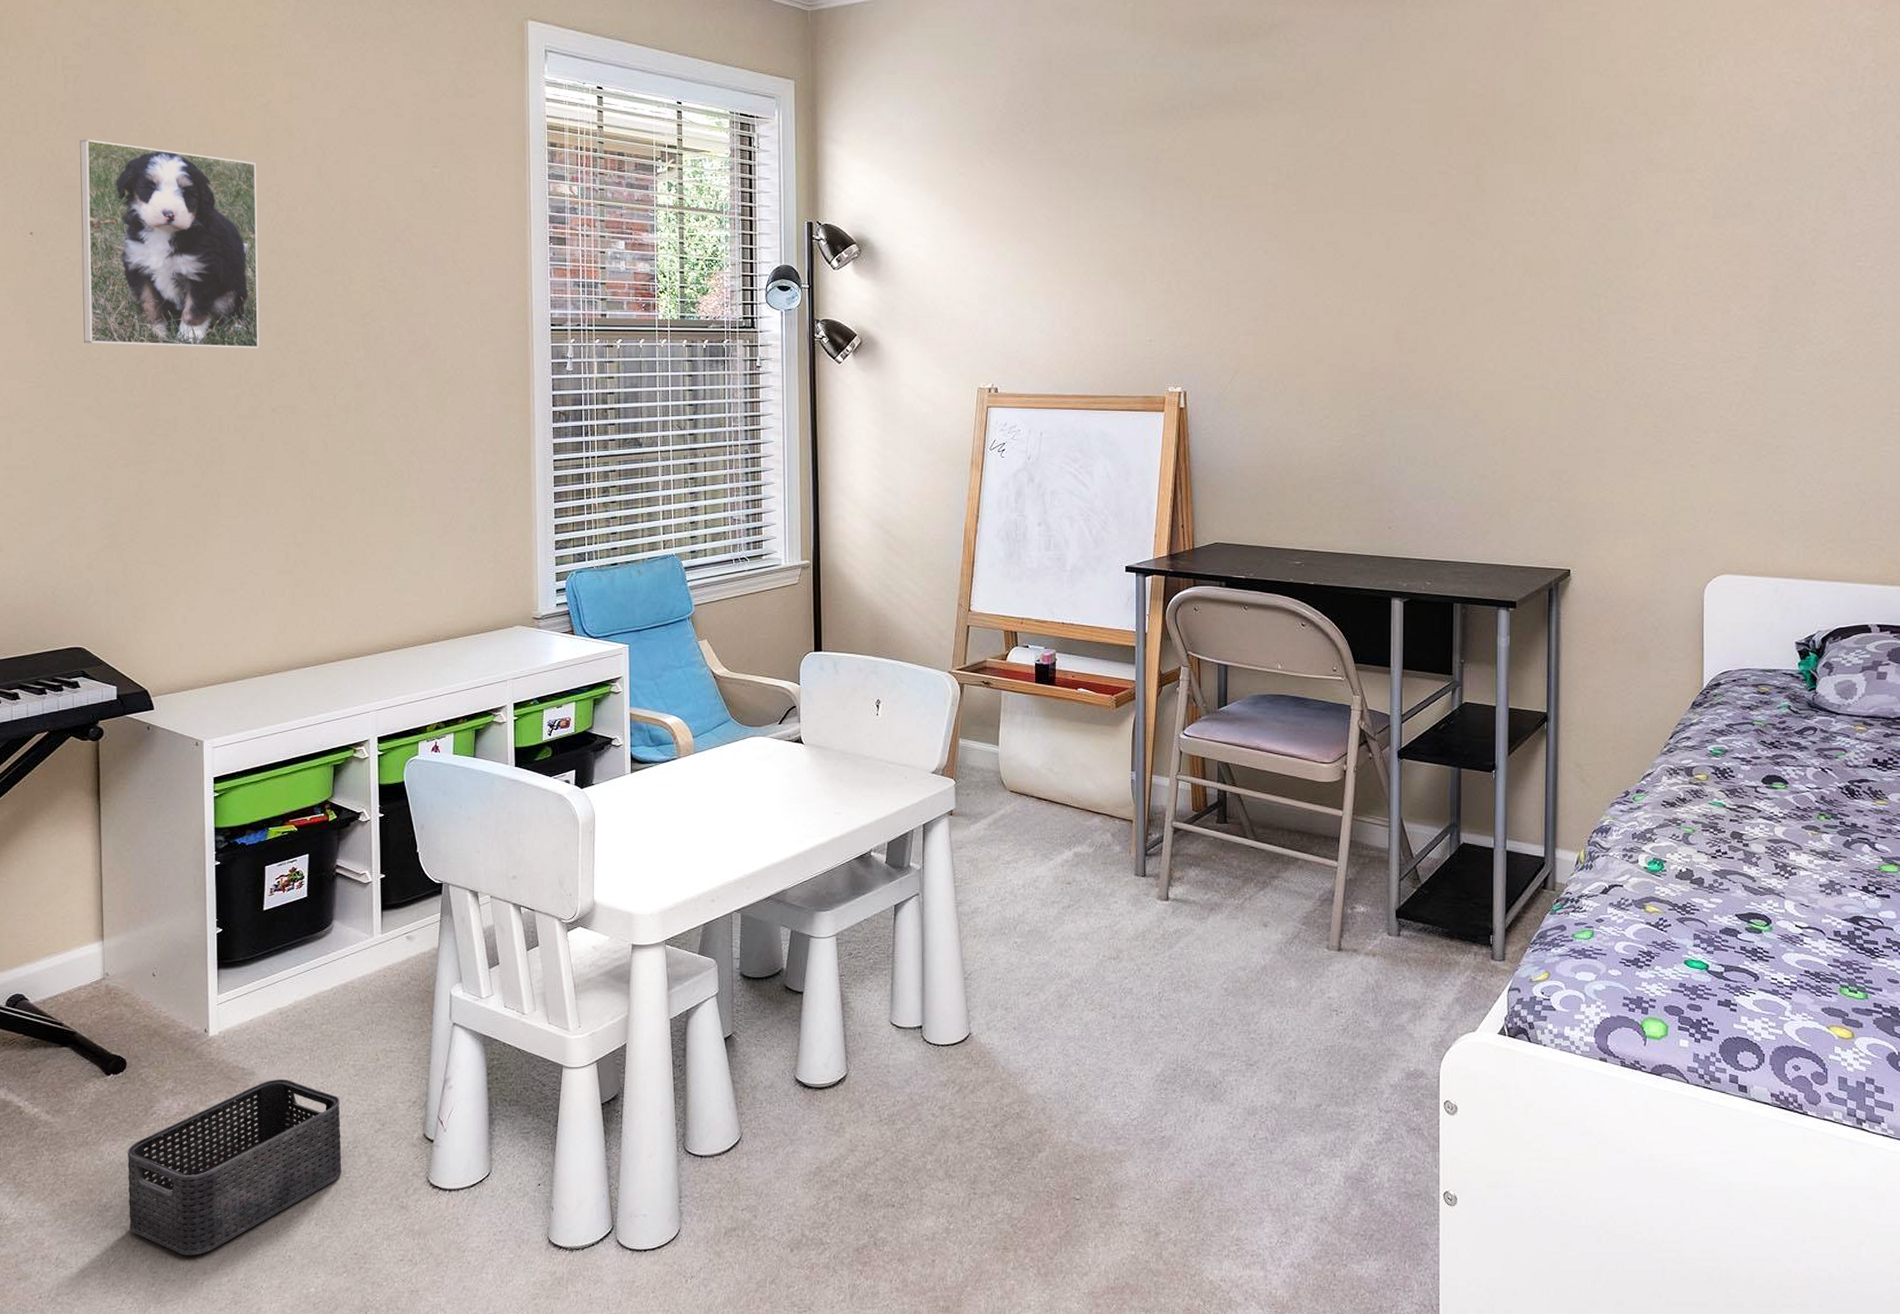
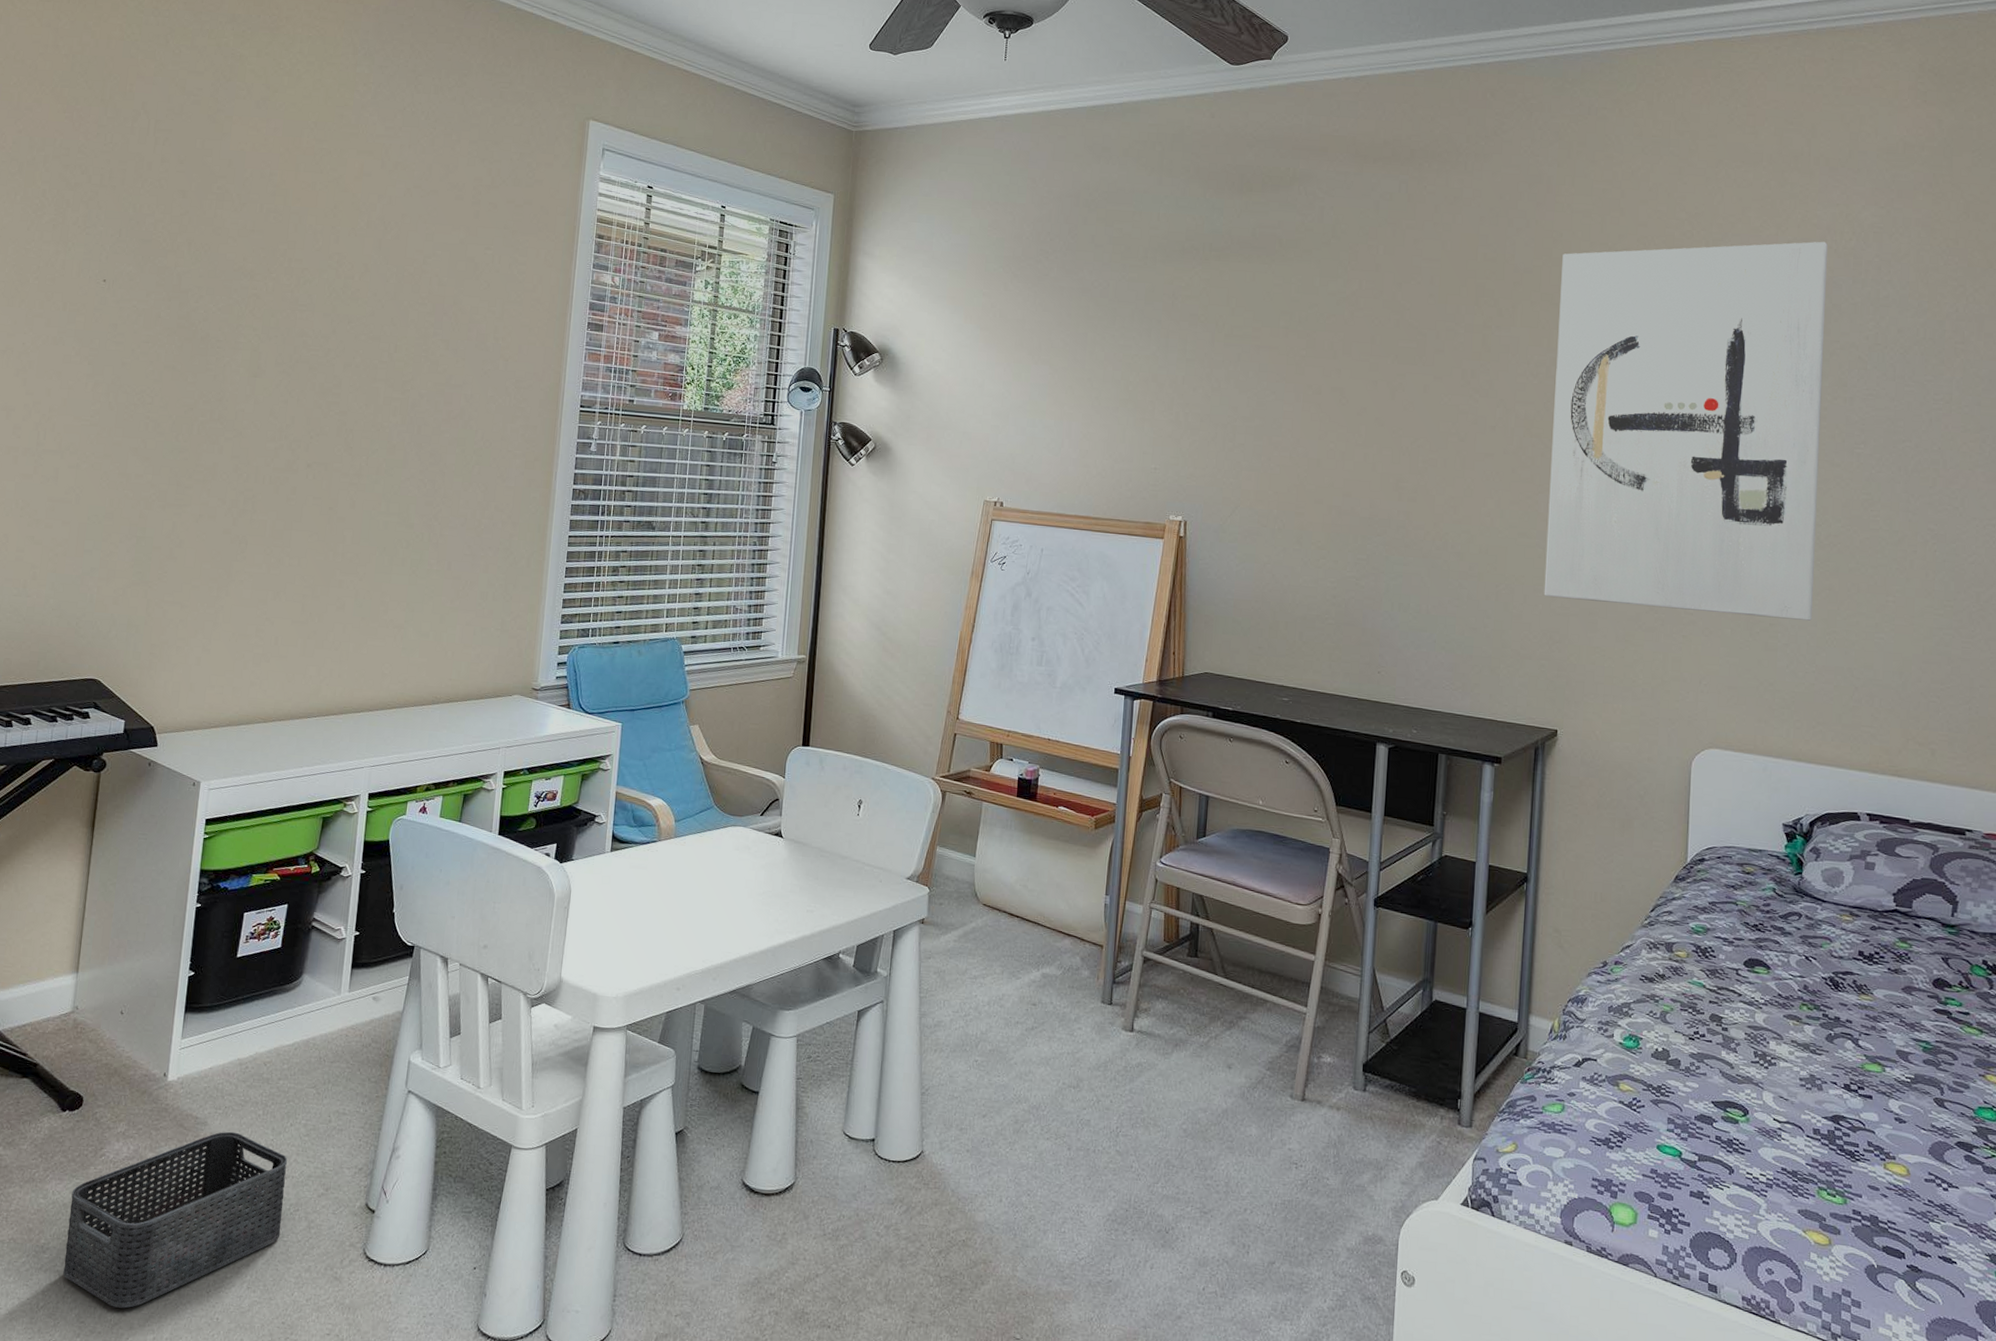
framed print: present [80,139,260,349] -> none [139,197,322,406]
wall art: none [1550,50,1823,440] -> present [1543,241,1828,621]

